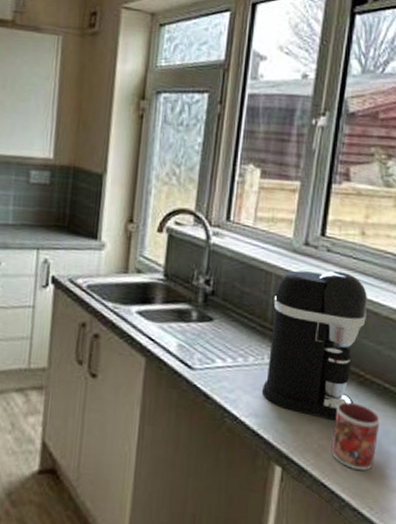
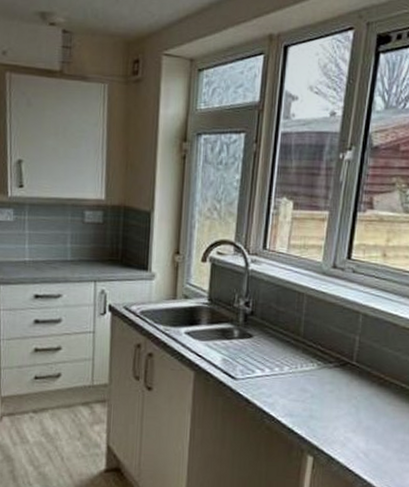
coffee maker: present [262,270,368,420] -> none [296,289,388,416]
mug: present [331,401,380,470] -> none [355,400,397,456]

